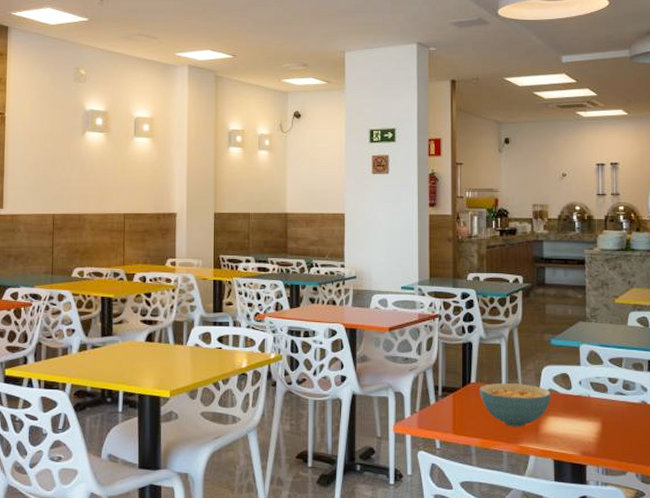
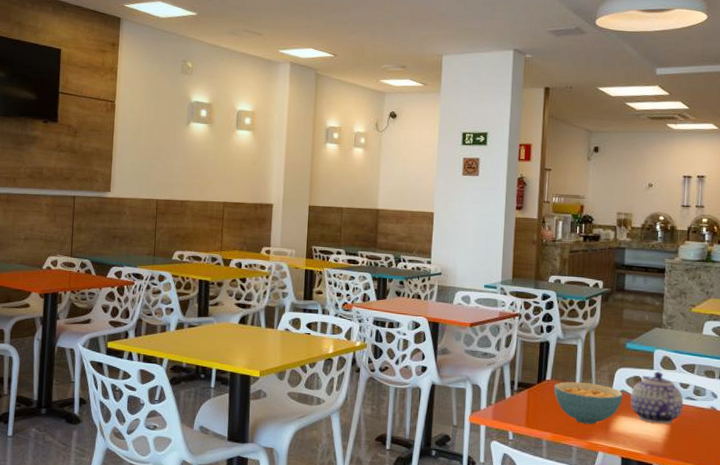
teapot: none [559,367,614,422] -> present [630,371,684,424]

